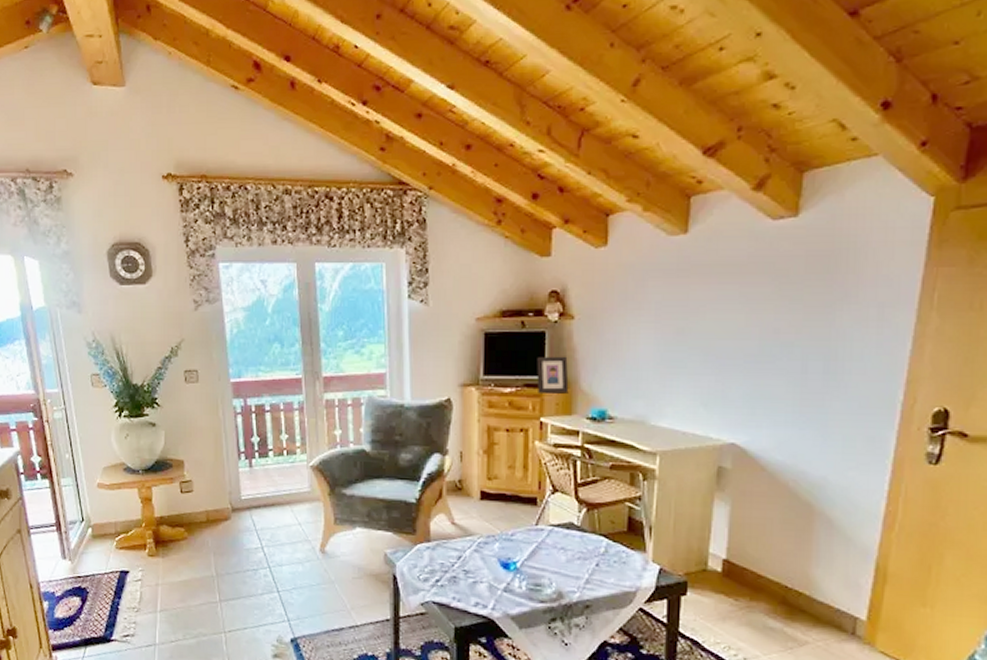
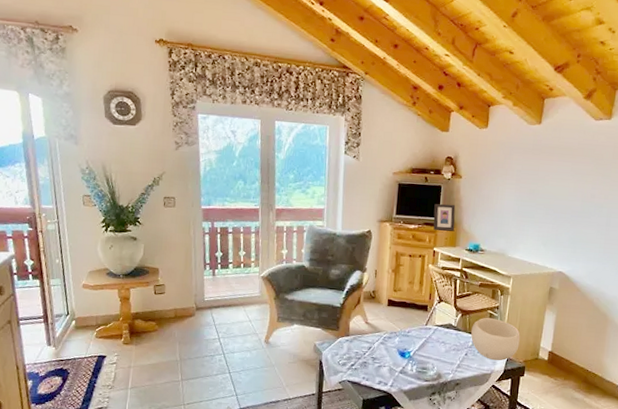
bowl: none [603,512,677,574] -> present [471,317,520,361]

